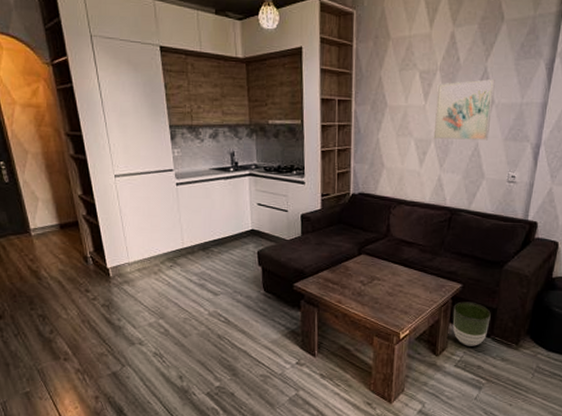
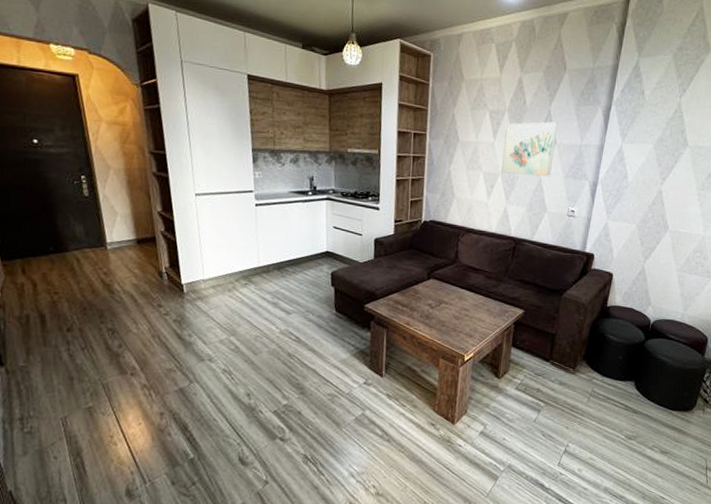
planter: present [452,301,491,346] -> none [514,326,550,370]

